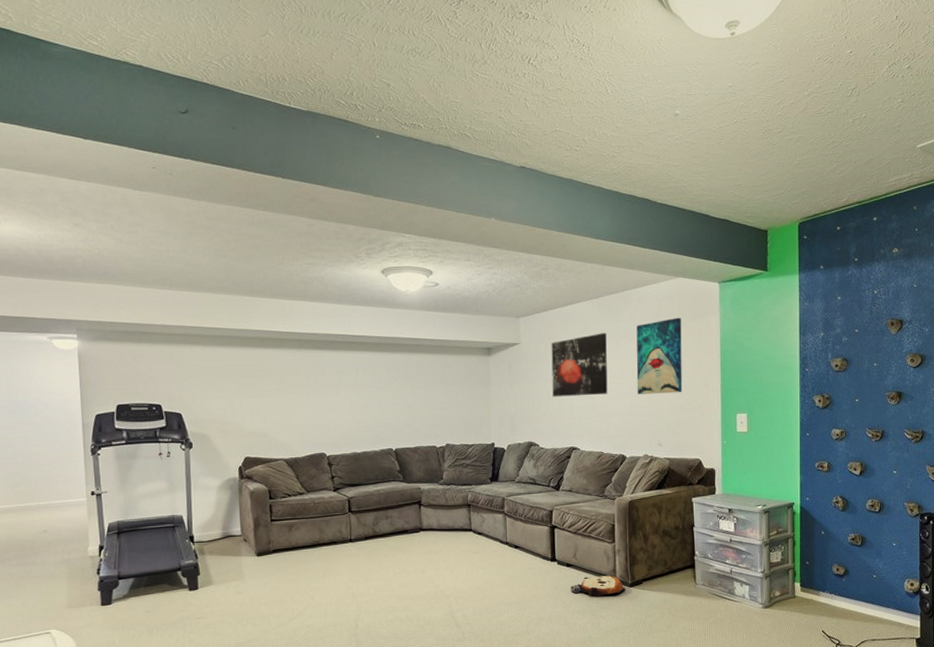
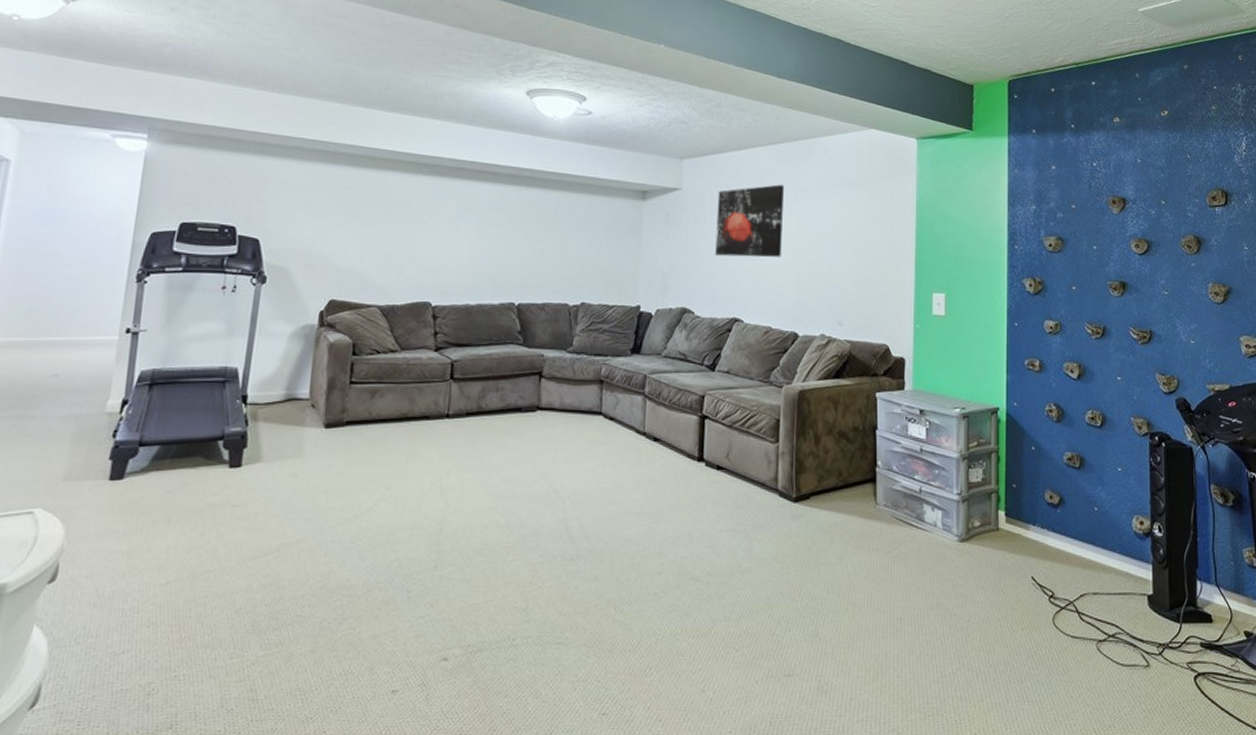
plush toy: present [570,575,626,597] -> none [719,485,789,513]
wall art: present [636,317,683,394] -> none [816,174,872,263]

